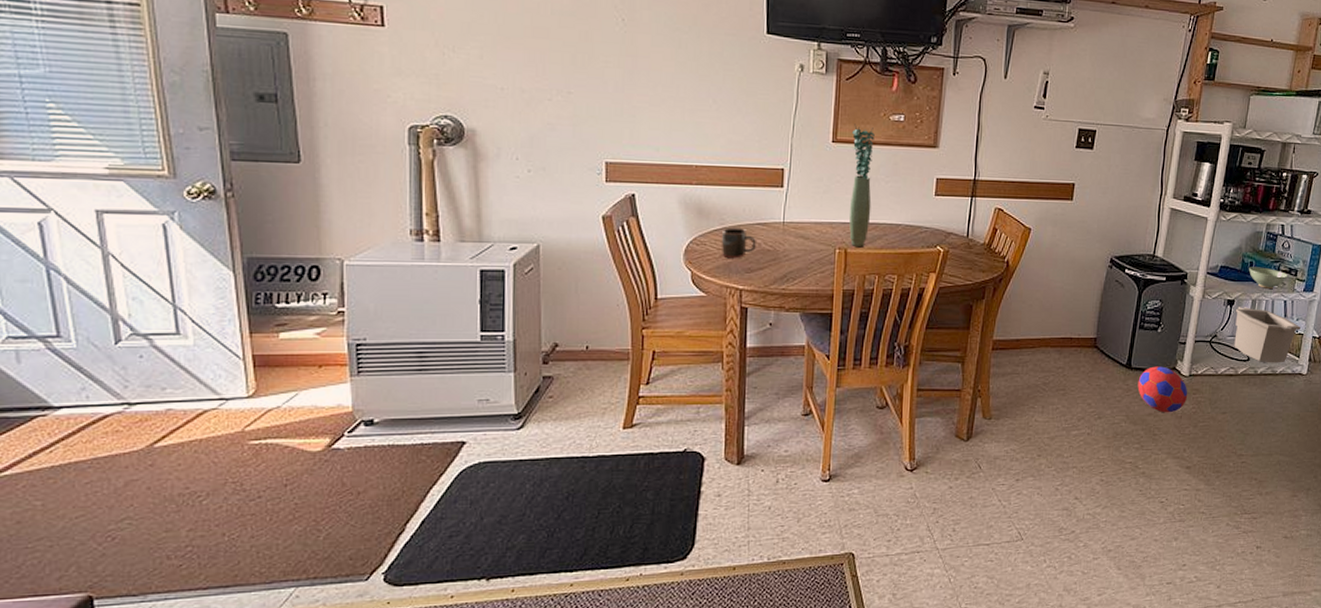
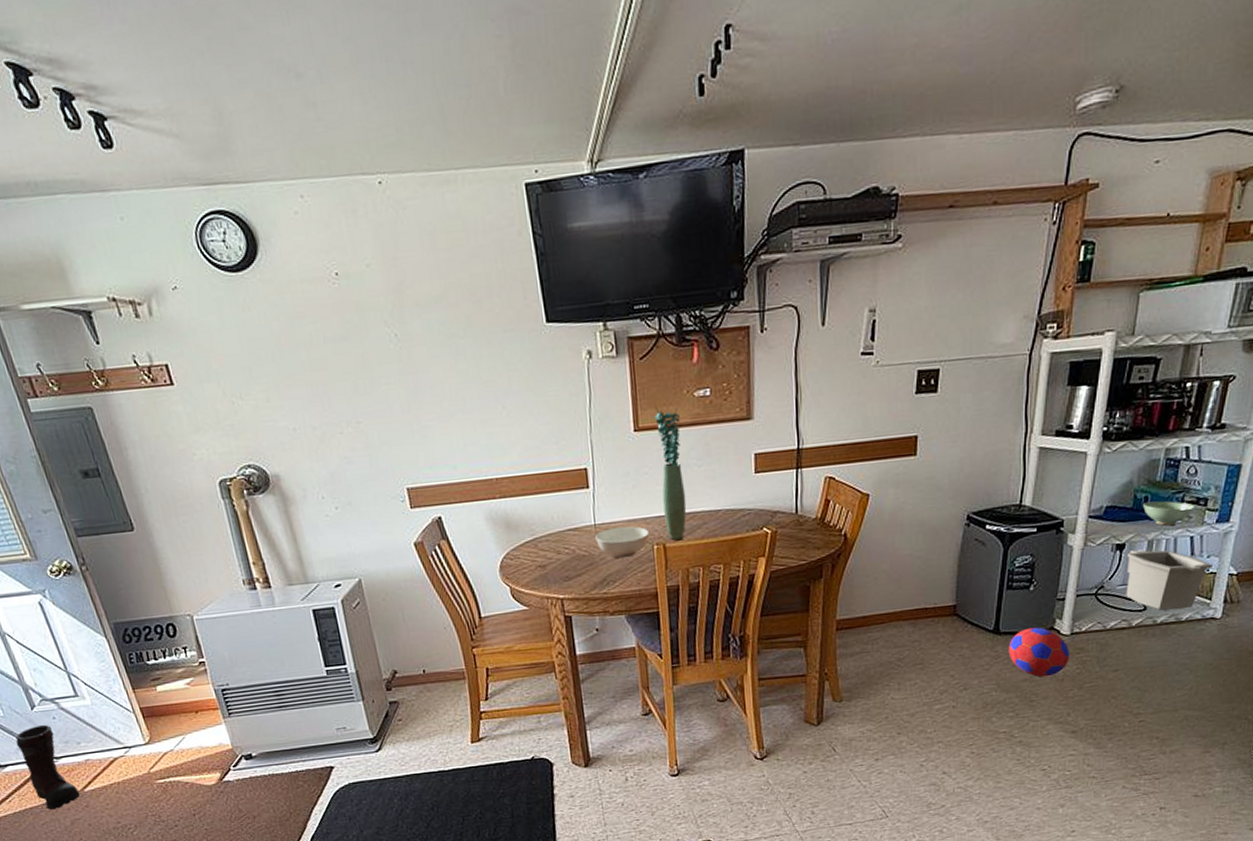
boot: none [82,362,148,466] -> present [15,724,81,810]
mug: present [721,227,756,259] -> none [533,536,571,569]
bowl: none [782,228,834,258] -> present [595,526,650,559]

